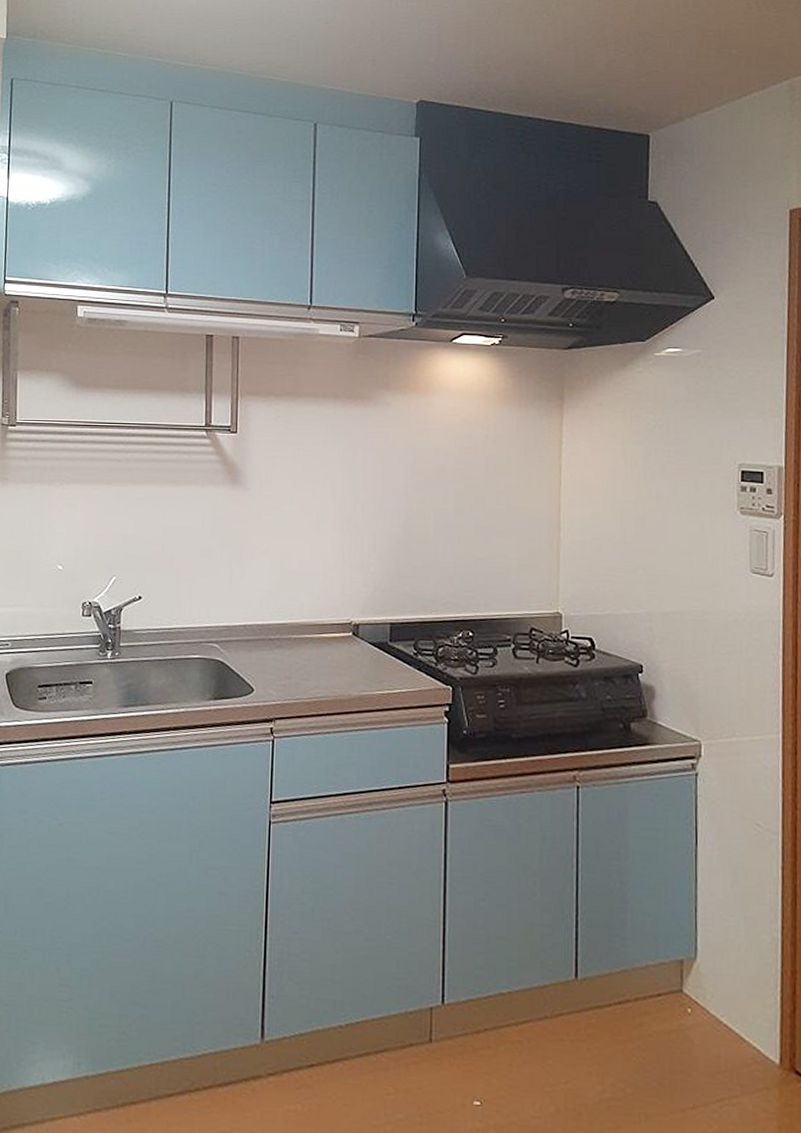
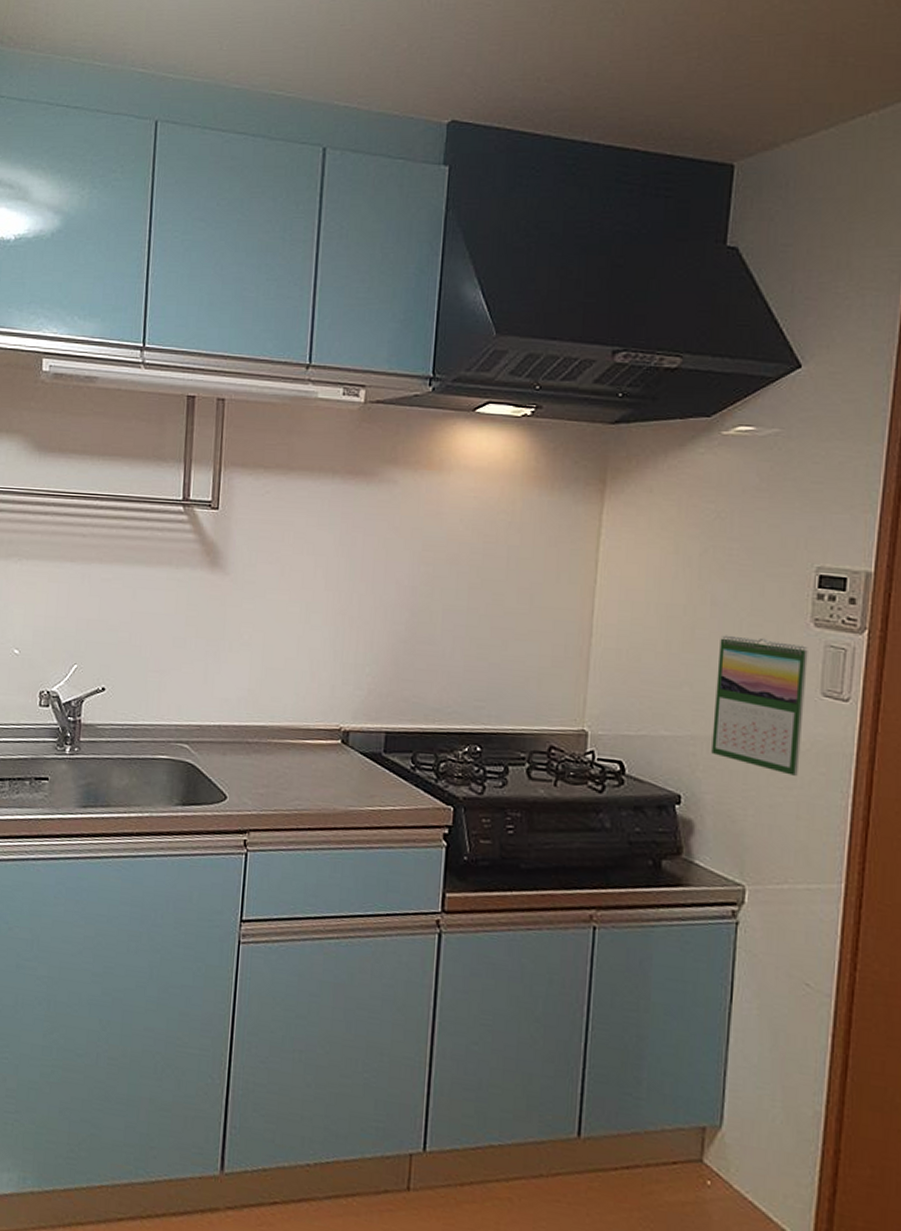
calendar: none [664,524,738,643] -> present [711,635,808,776]

